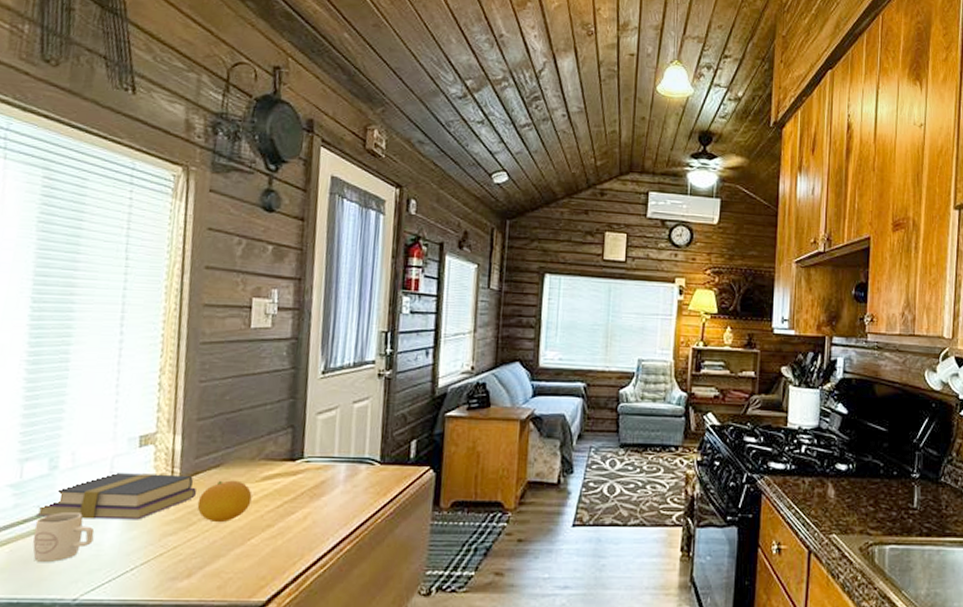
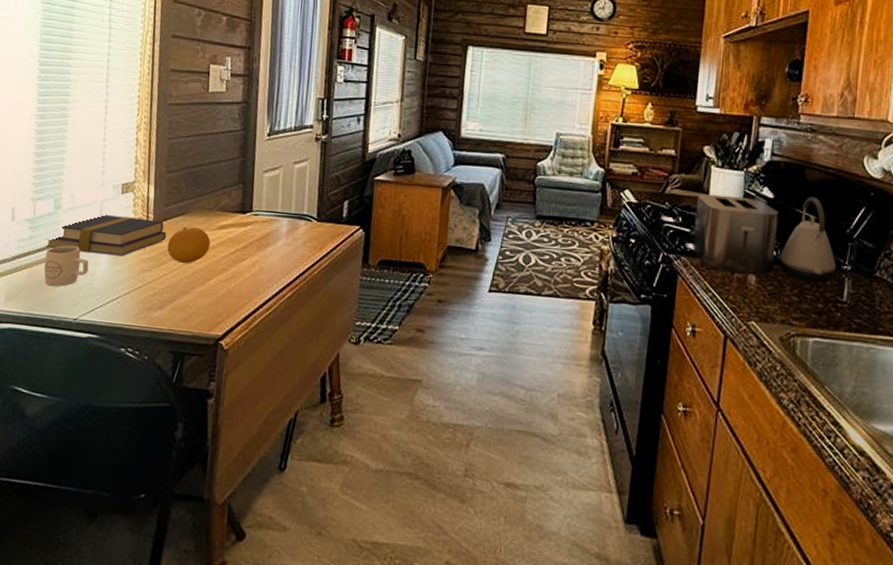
toaster: none [774,412,853,489] -> present [692,193,779,276]
kettle: none [855,410,906,492] -> present [779,196,836,283]

